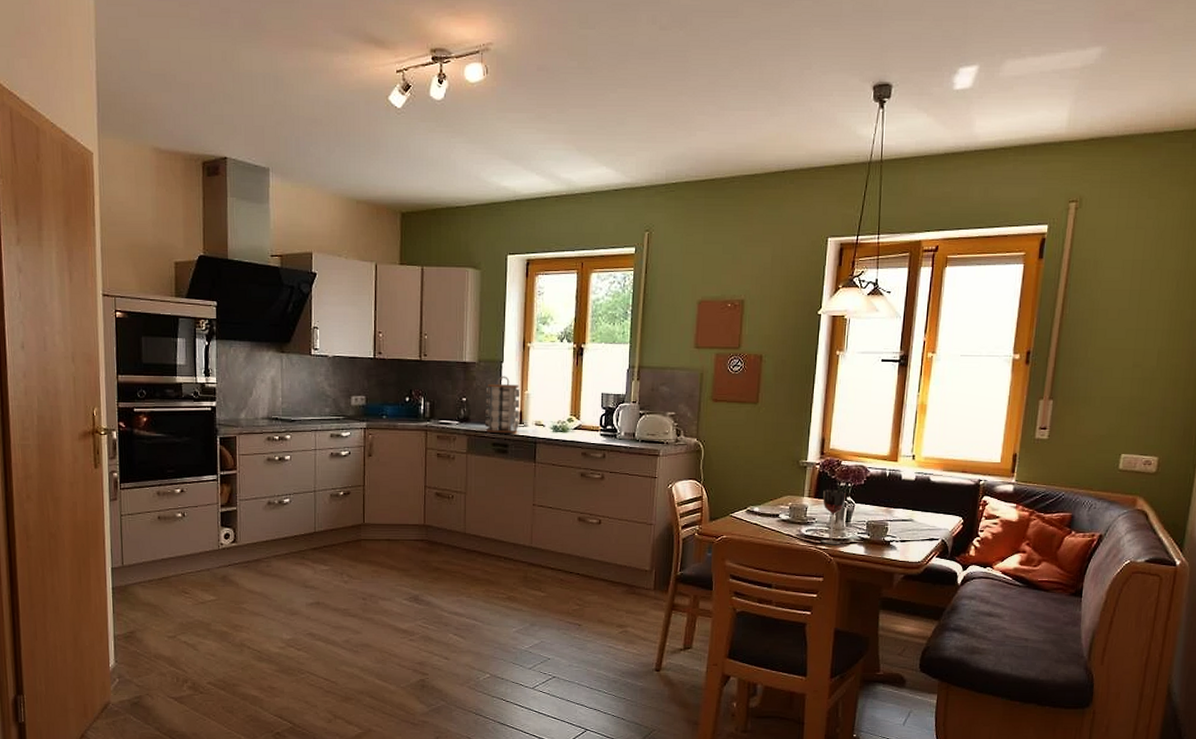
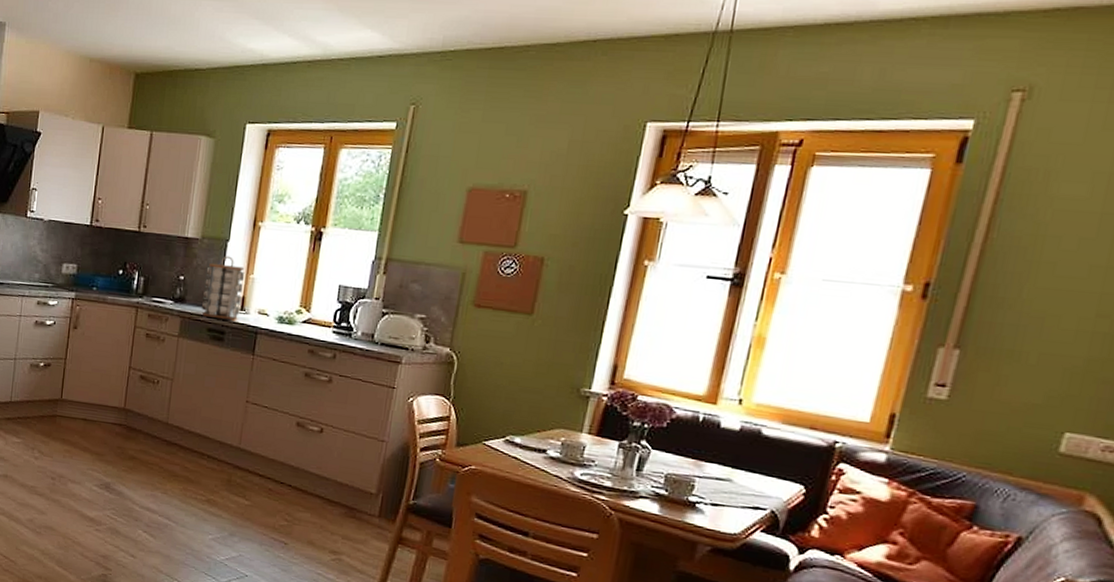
wineglass: present [821,489,847,545] -> none [599,427,641,498]

